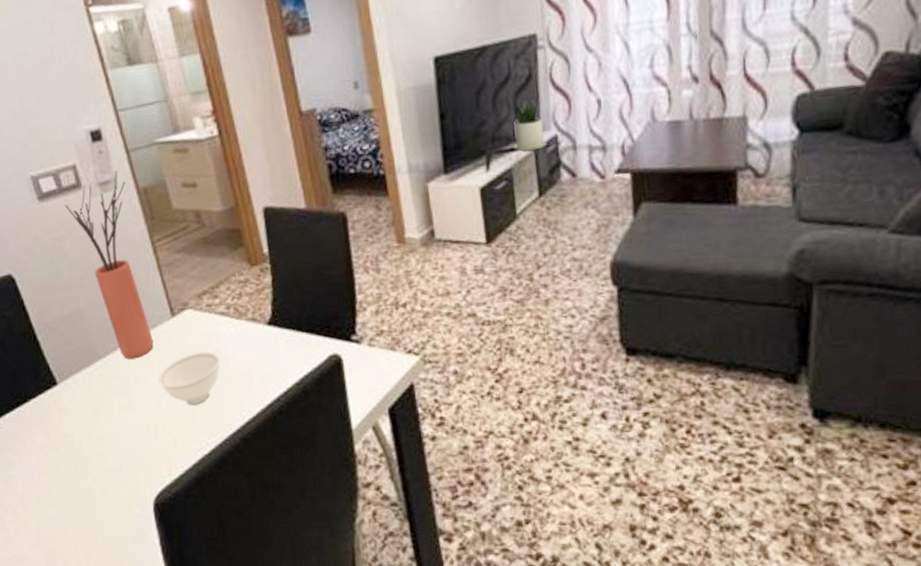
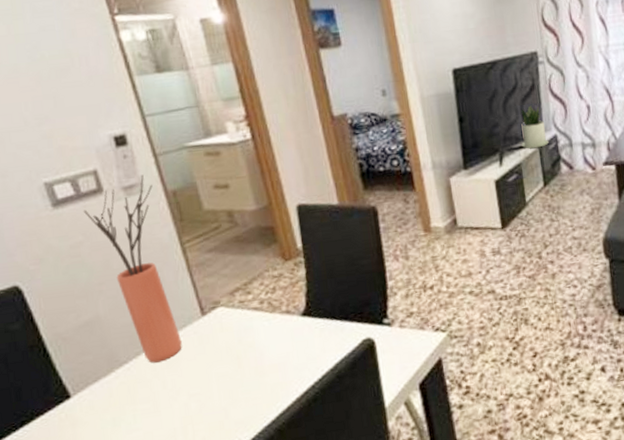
bowl: present [158,352,220,406] -> none [187,347,254,403]

